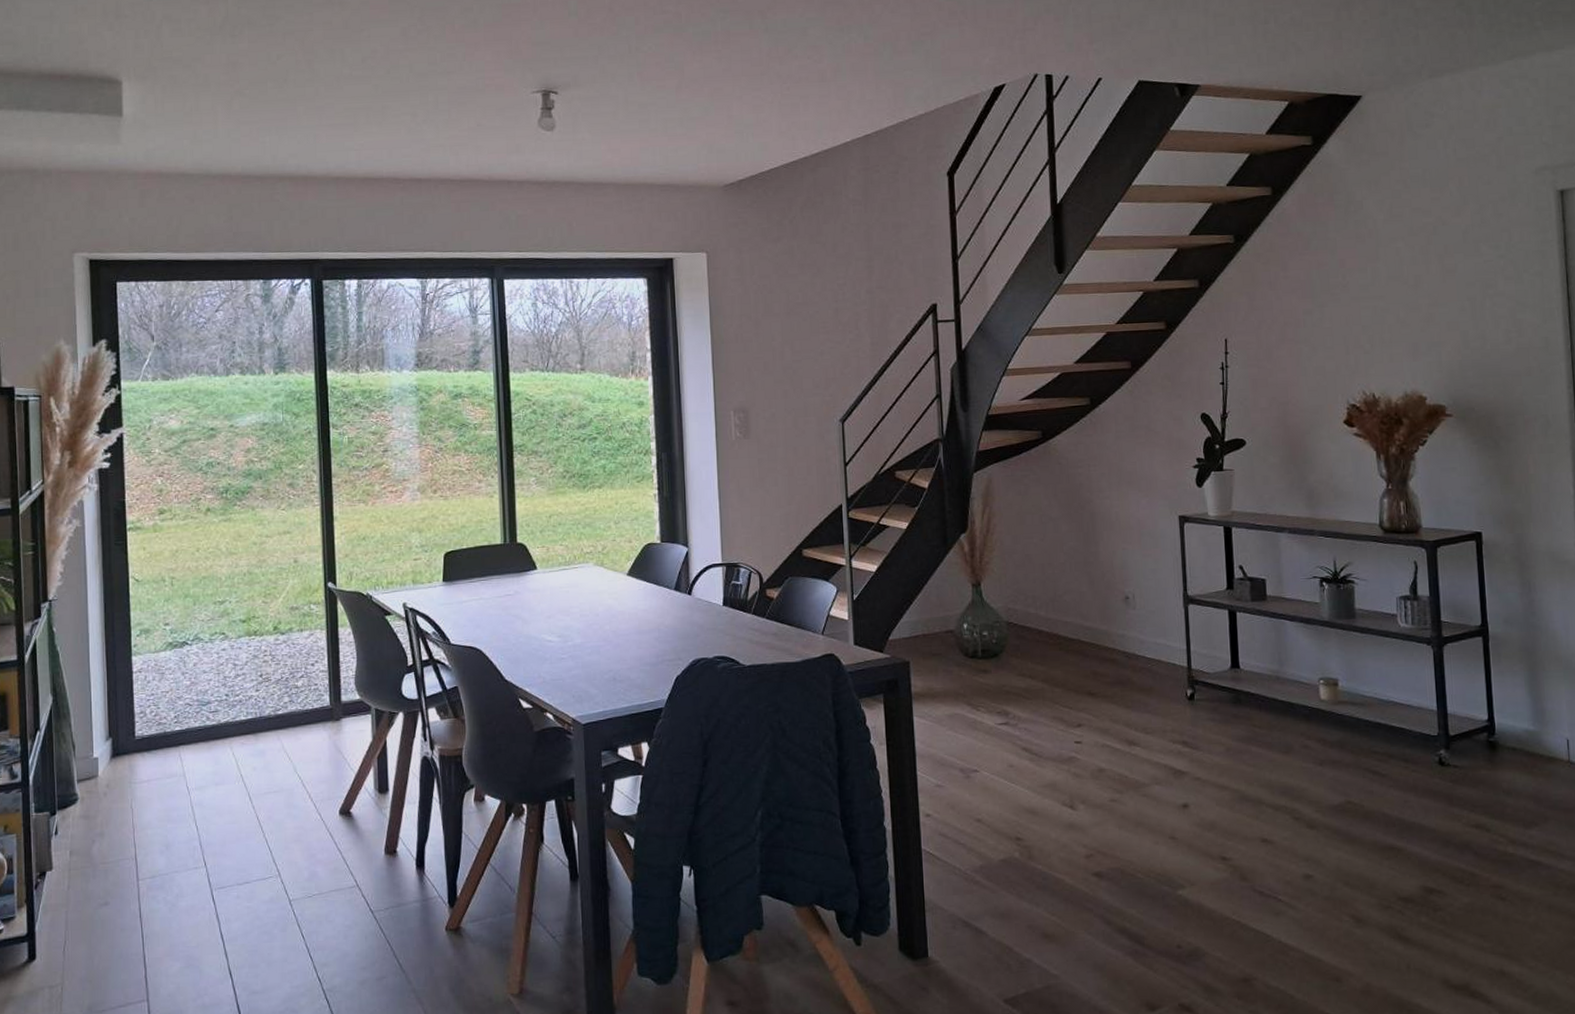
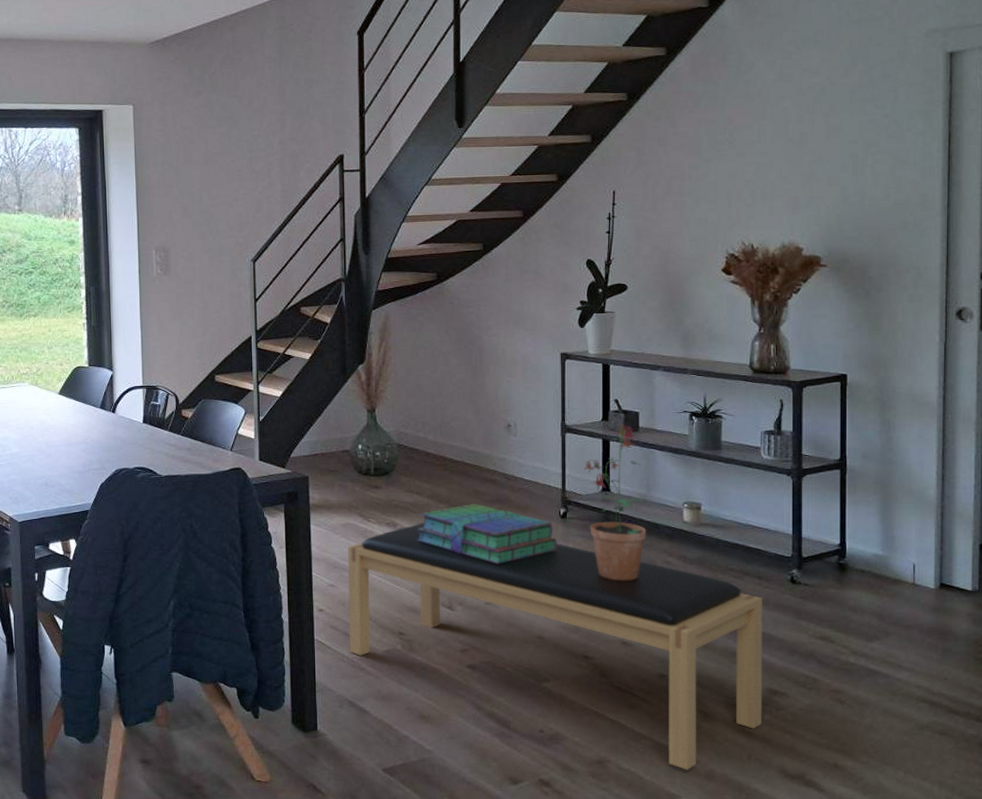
bench: none [956,710,1419,985] -> present [348,523,764,770]
stack of books: none [1032,687,1186,754] -> present [418,504,557,564]
potted plant: none [1210,593,1282,769] -> present [584,424,647,580]

